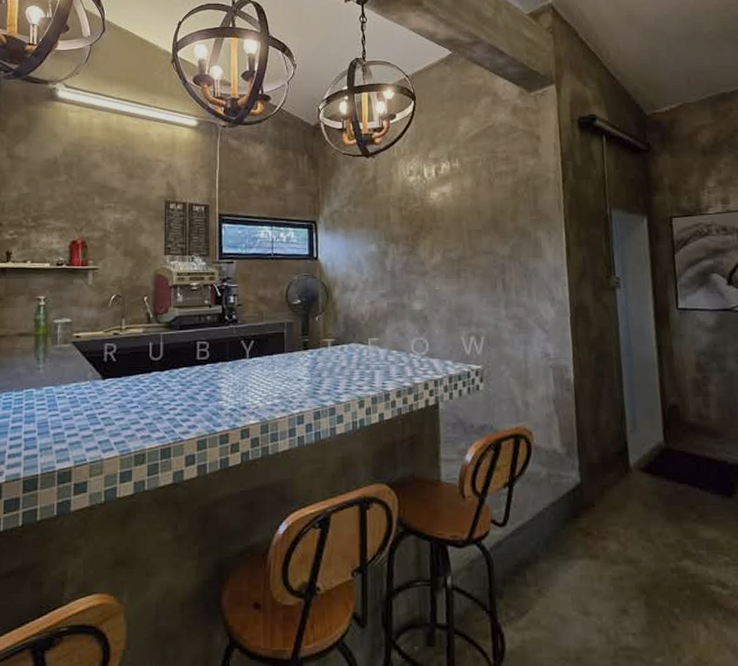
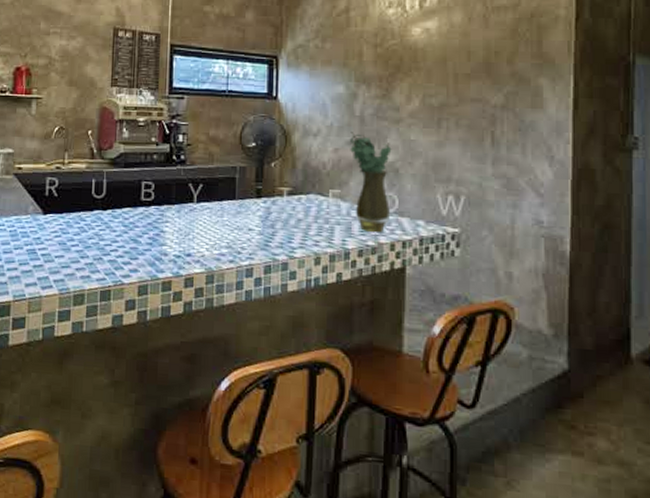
vase: none [384,285,422,374] -> present [350,132,392,232]

